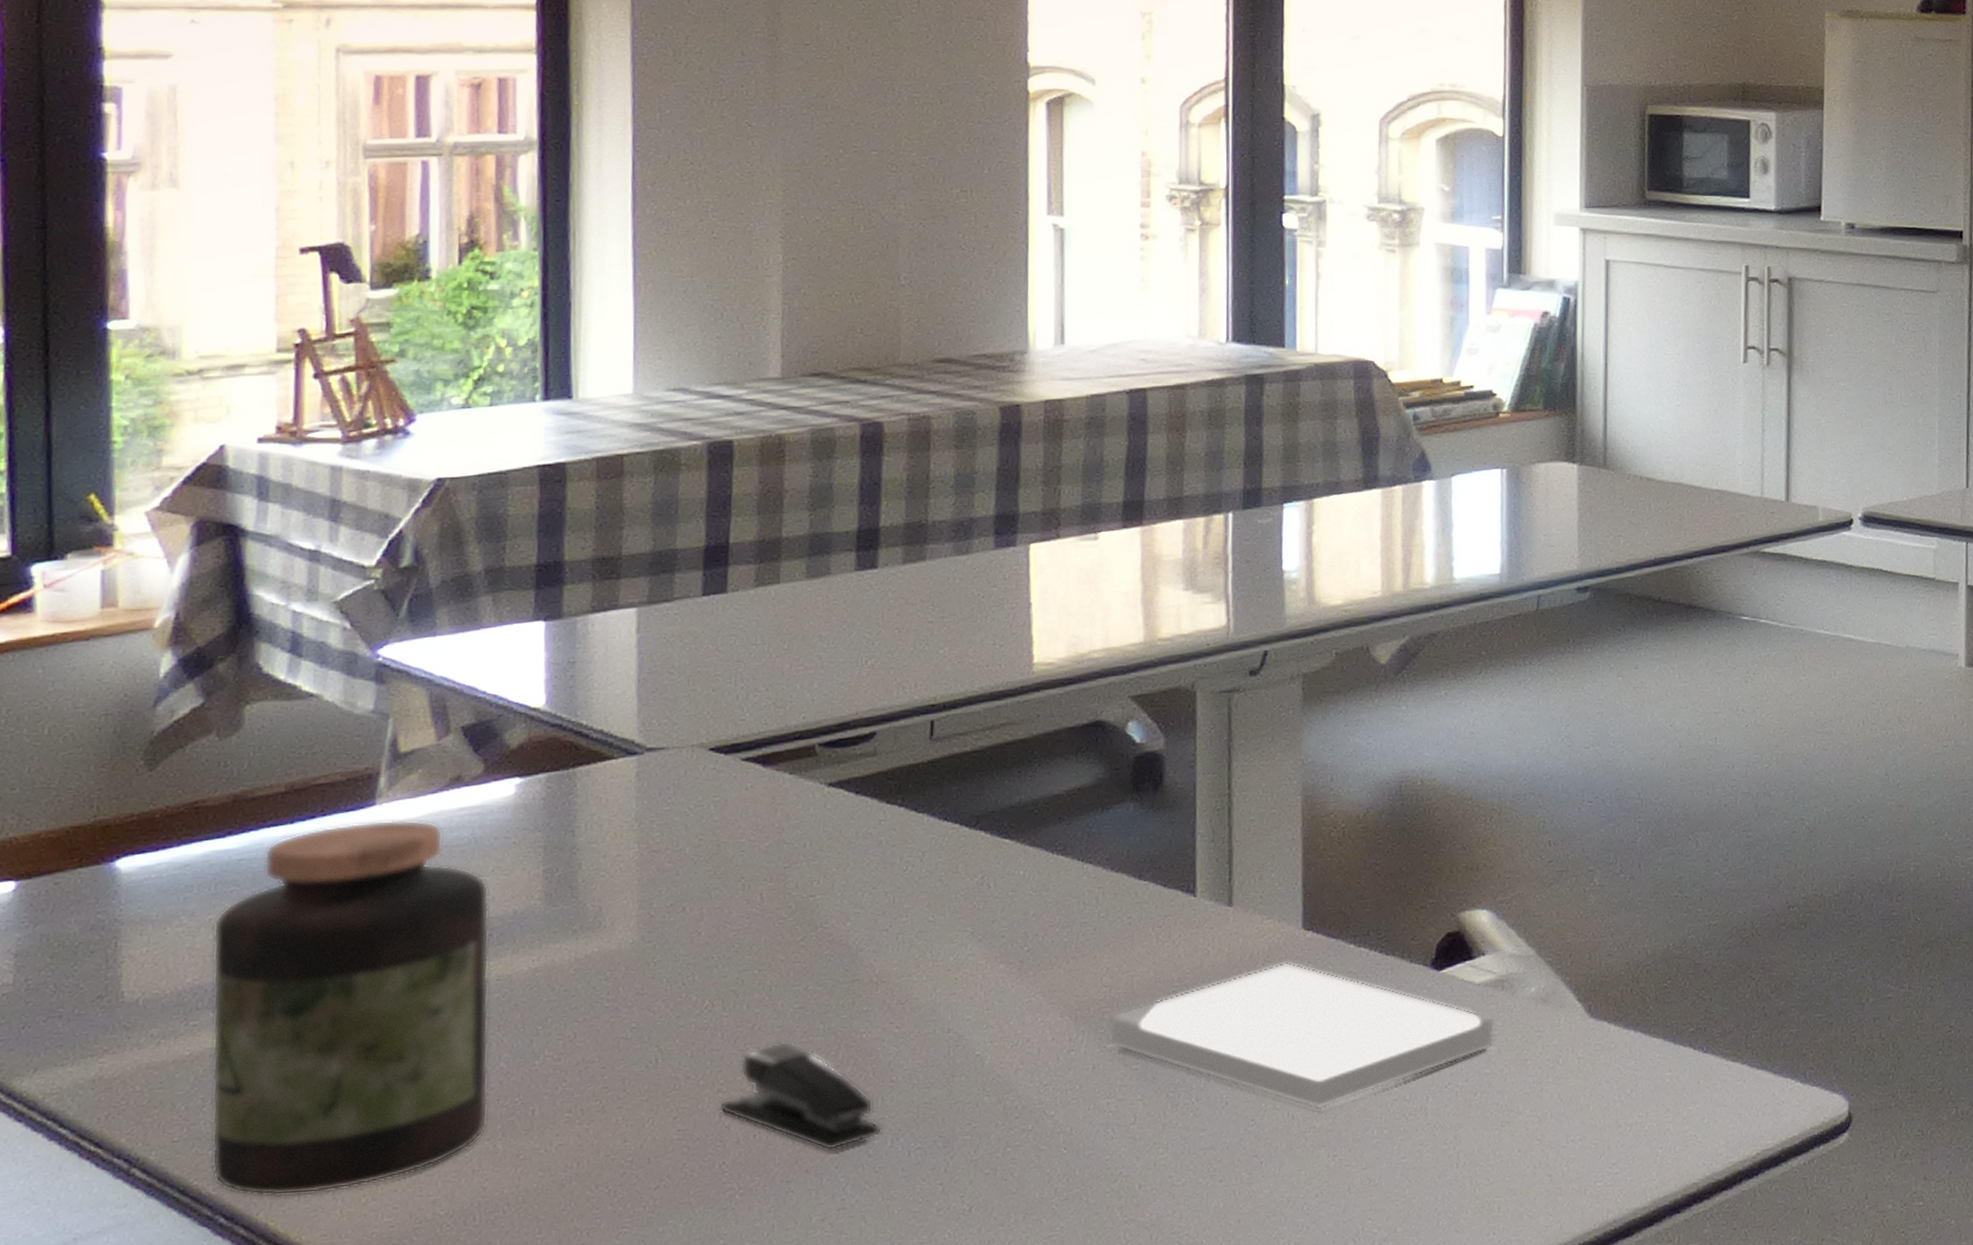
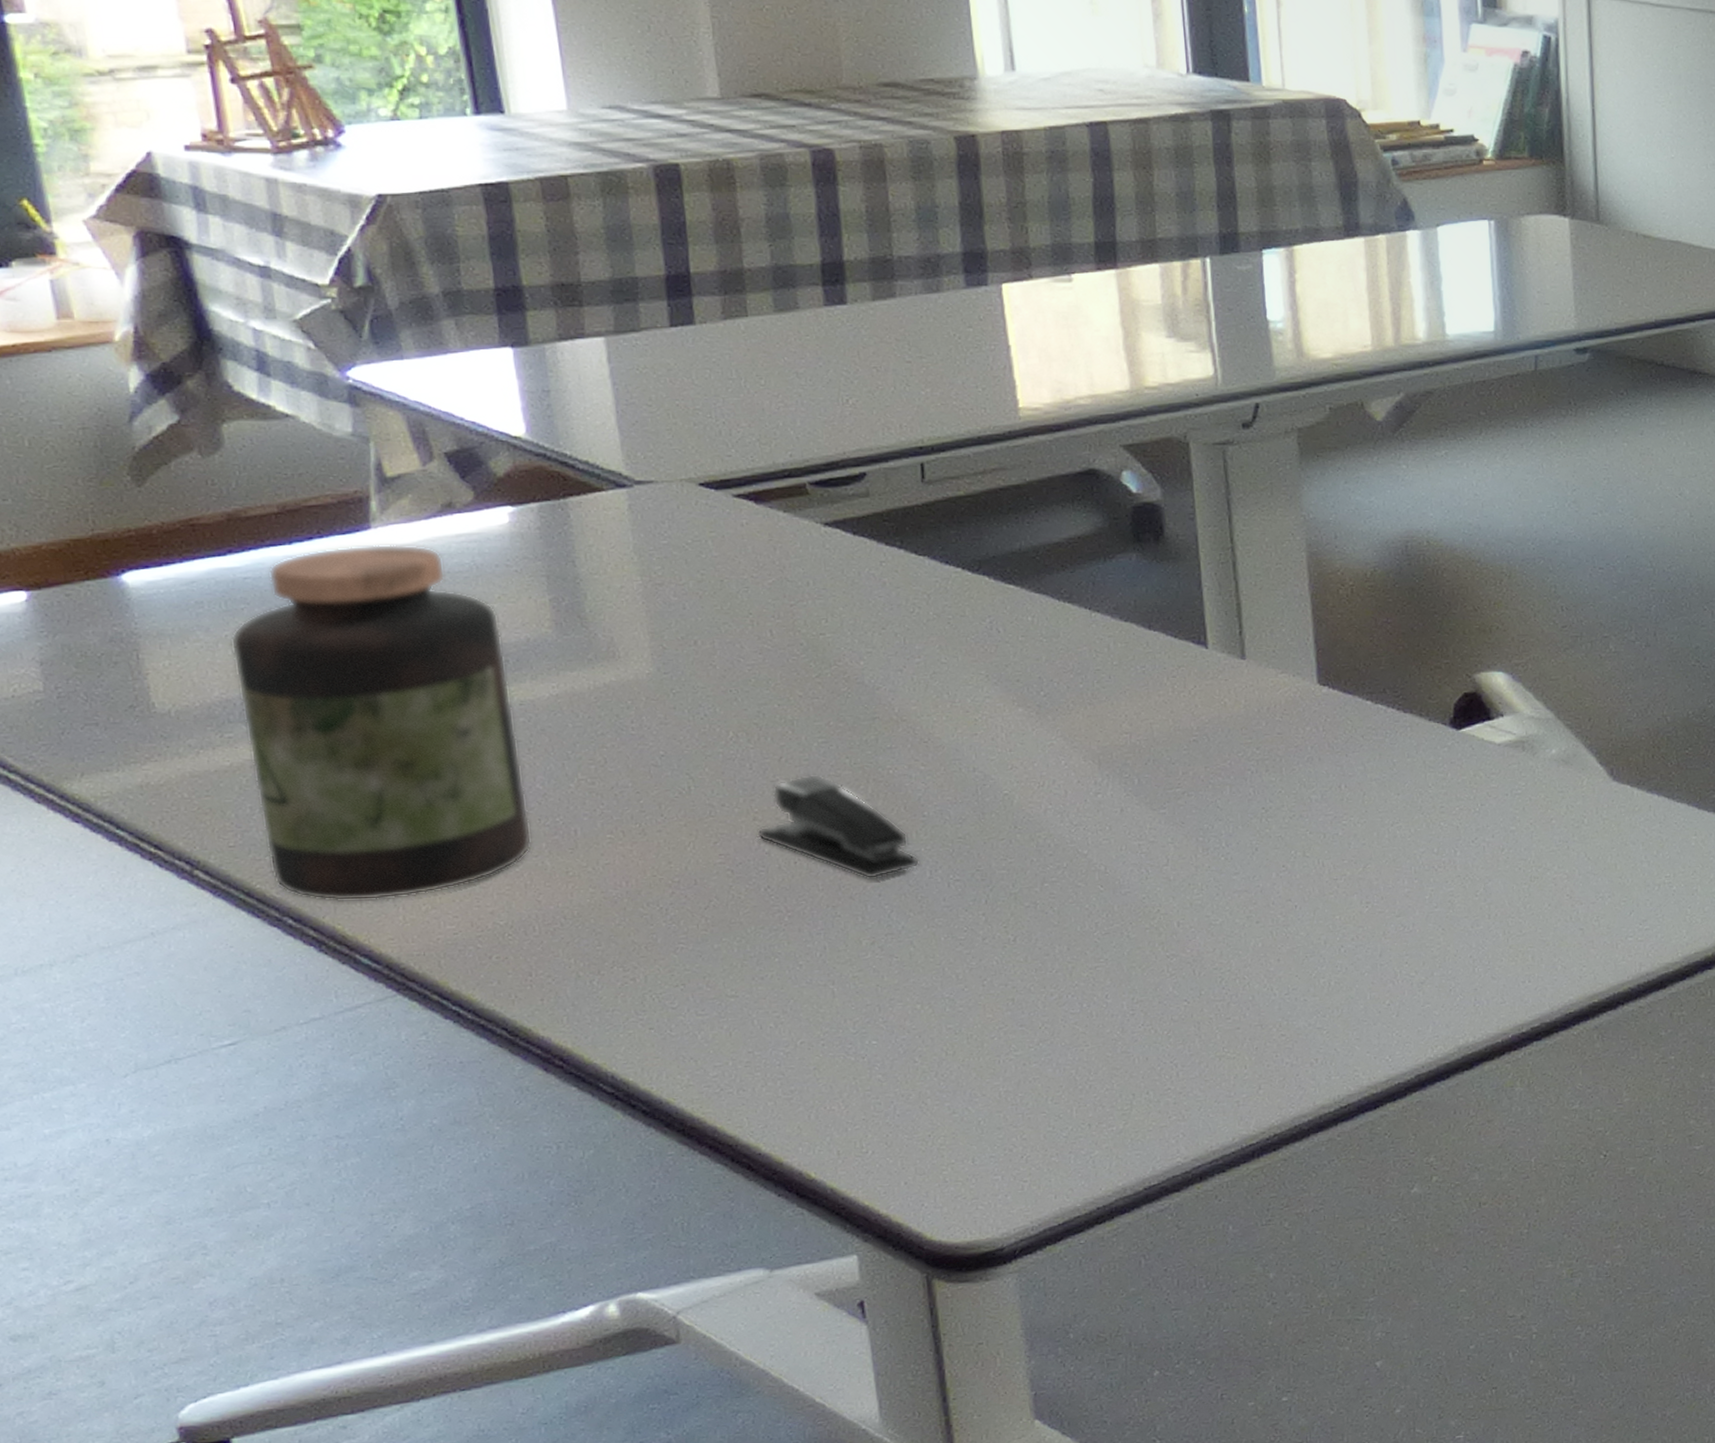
book: present [1108,962,1494,1110] -> none [1132,716,1518,859]

